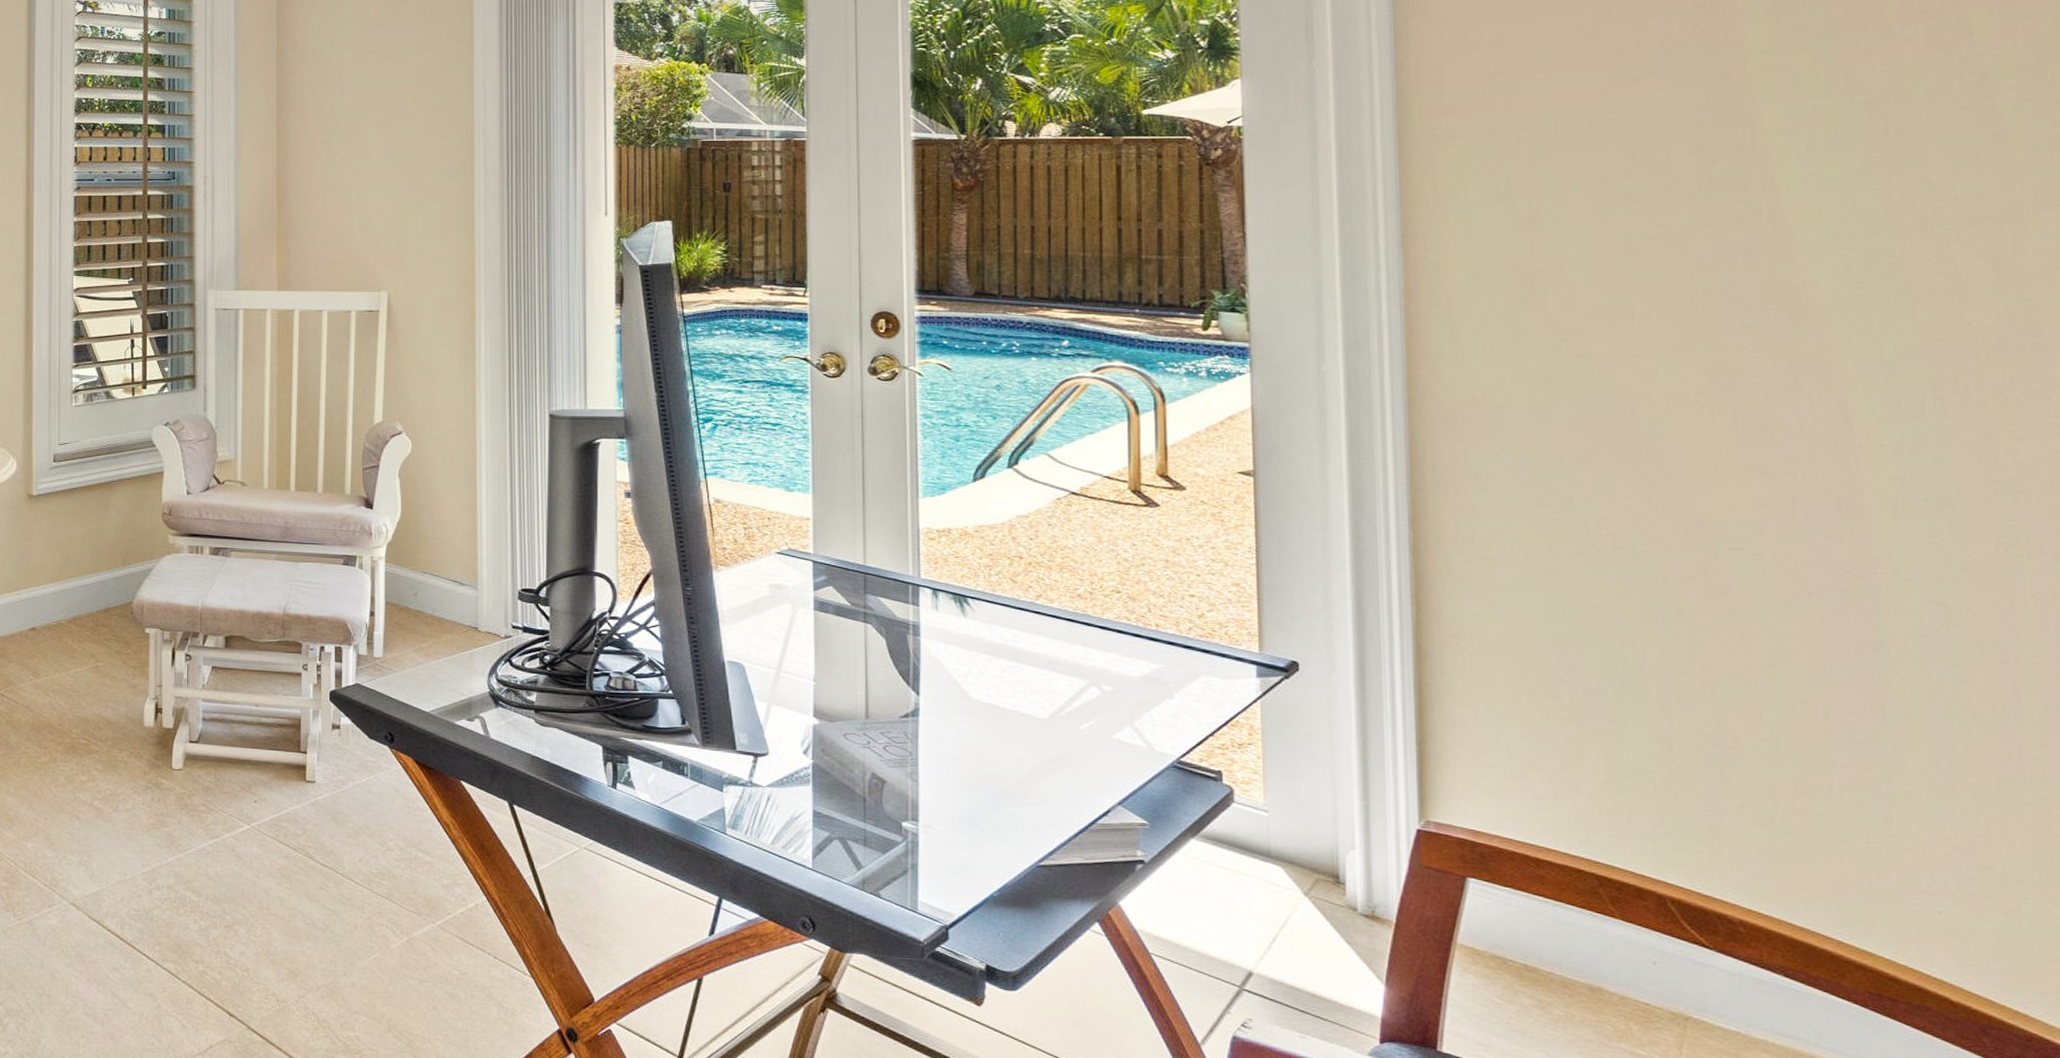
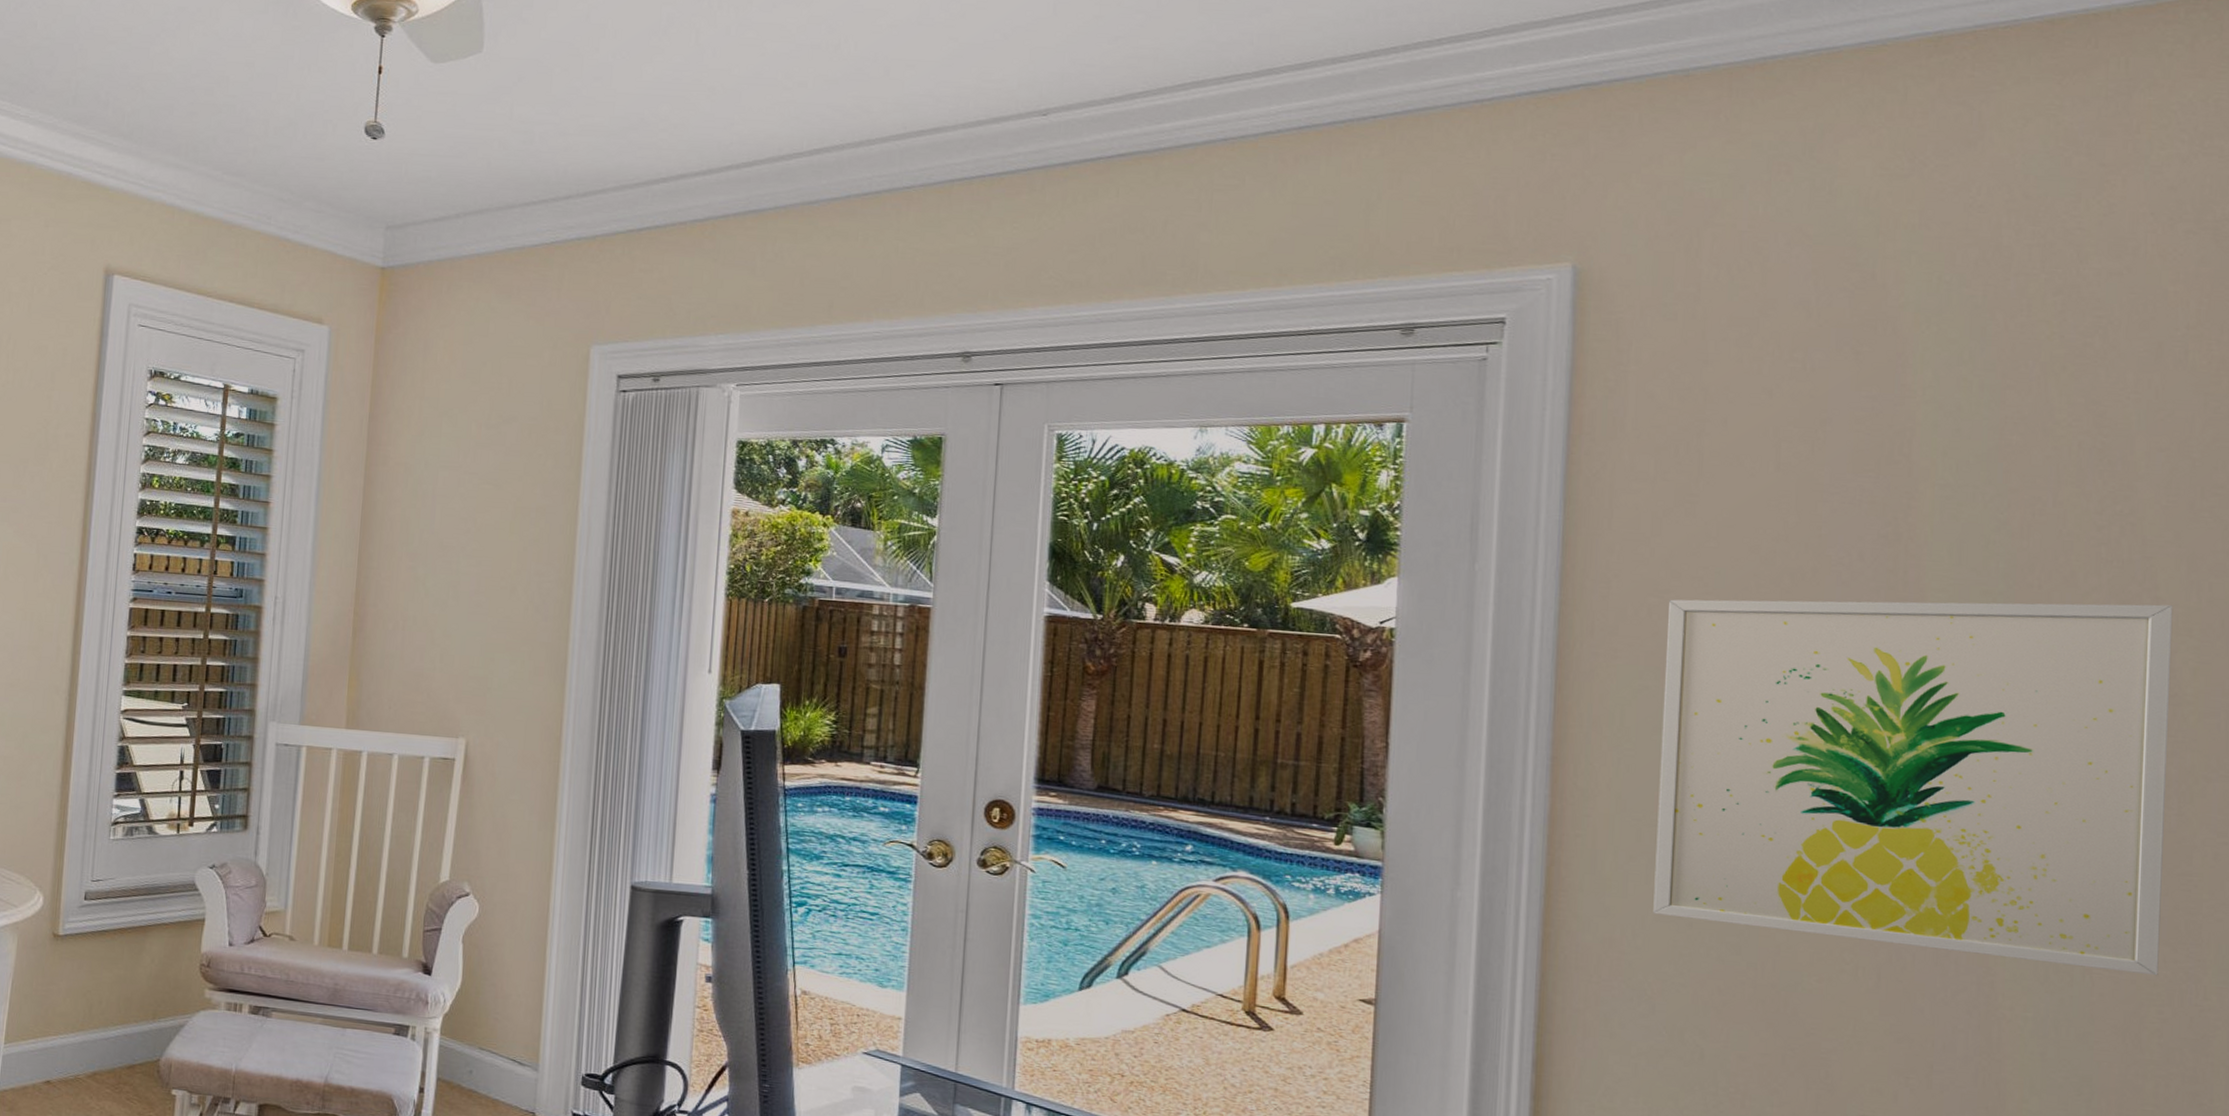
wall art: none [1501,48,2008,398] -> present [1653,599,2173,976]

